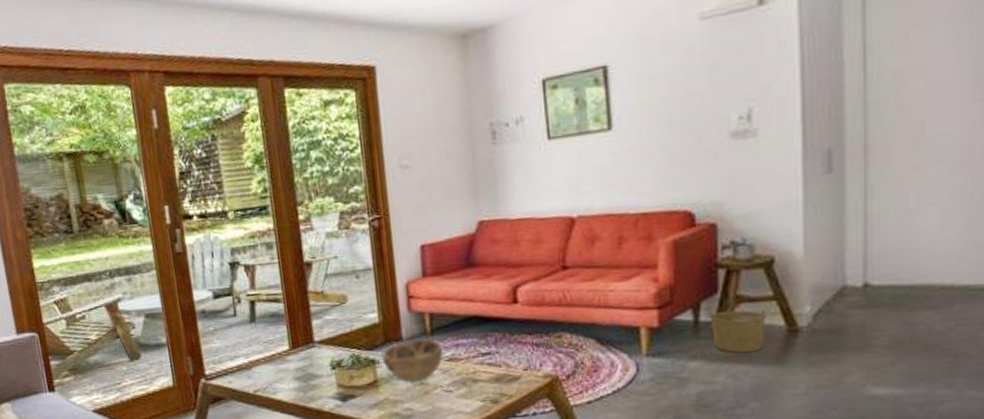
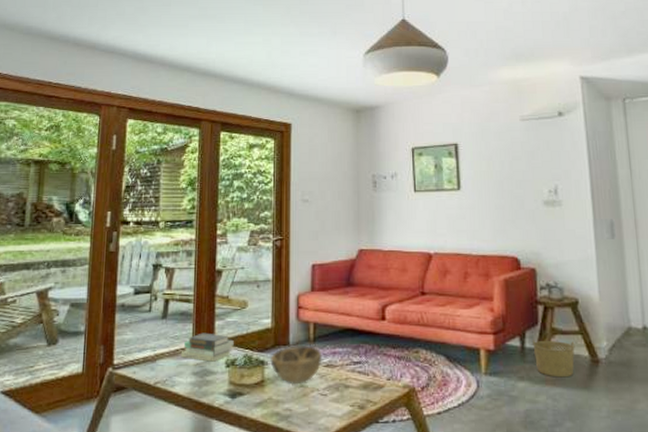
books: none [278,334,337,365] -> present [180,333,234,362]

